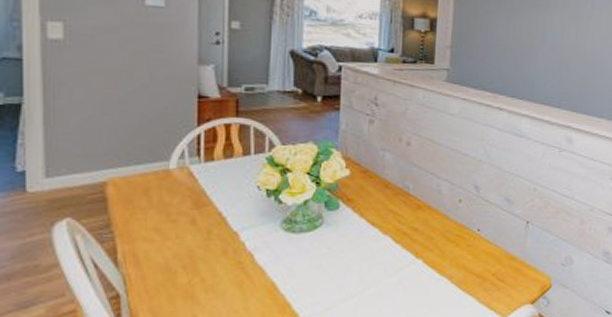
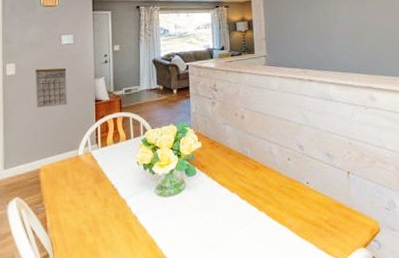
calendar: none [98,36,153,97] -> present [35,68,67,108]

